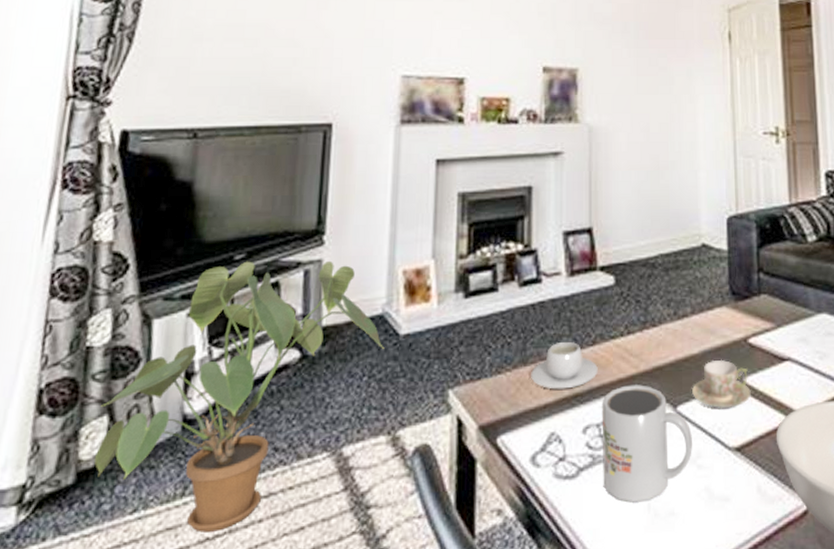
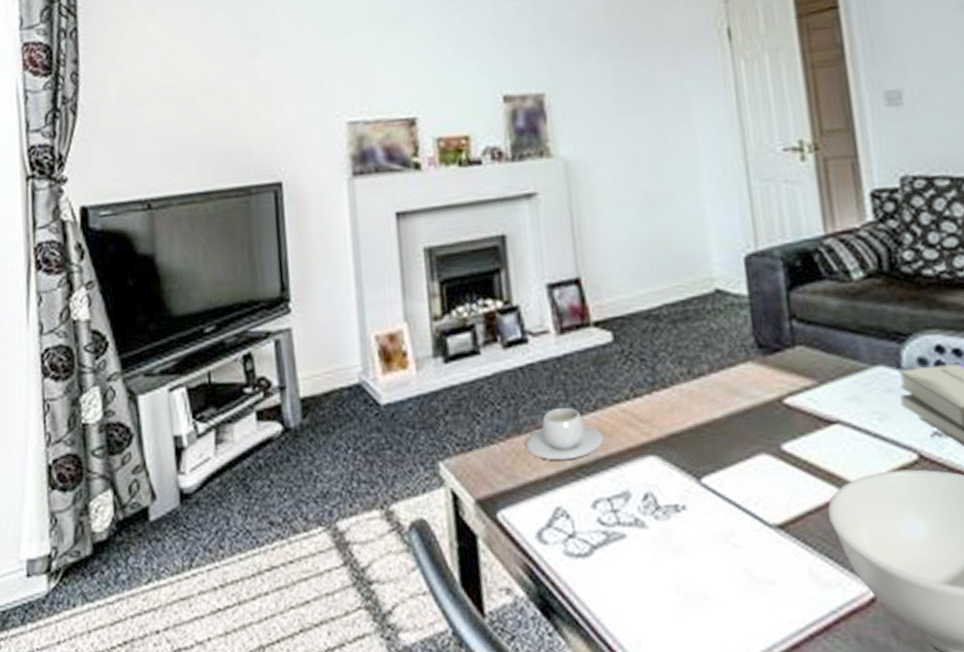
house plant: present [94,261,385,533] -> none [104,330,366,603]
mug: present [602,385,692,503] -> none [611,454,724,584]
teacup: present [691,359,751,409] -> none [716,423,792,481]

